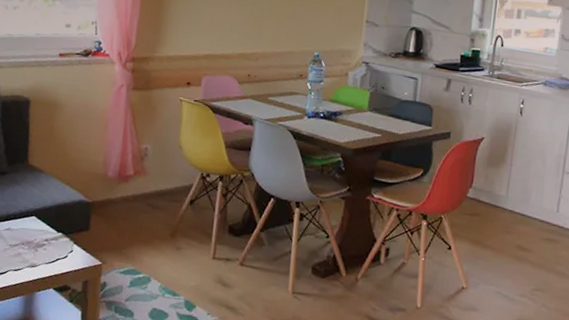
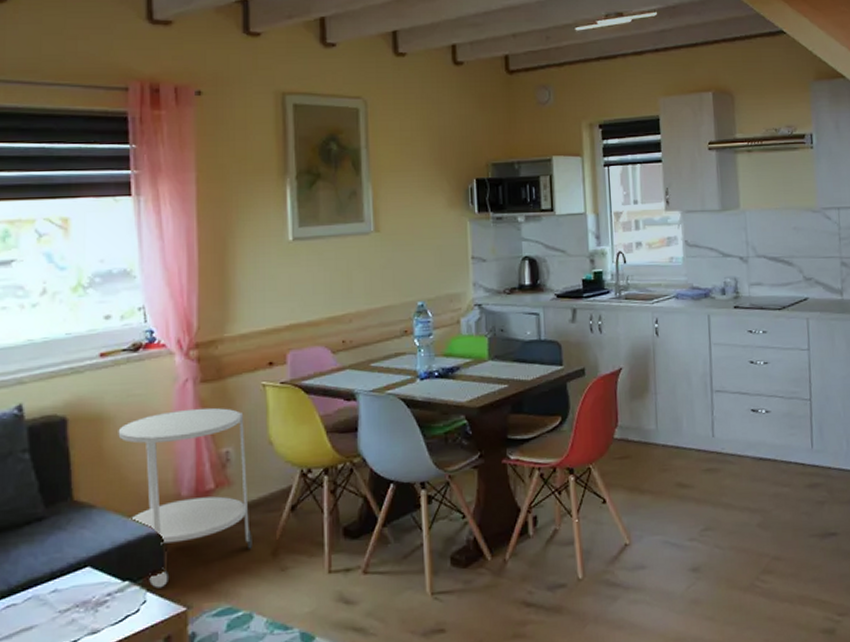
side table: none [66,108,163,244] -> present [118,407,252,589]

